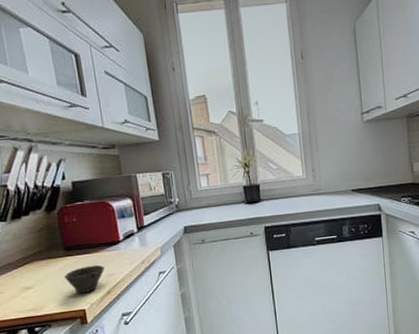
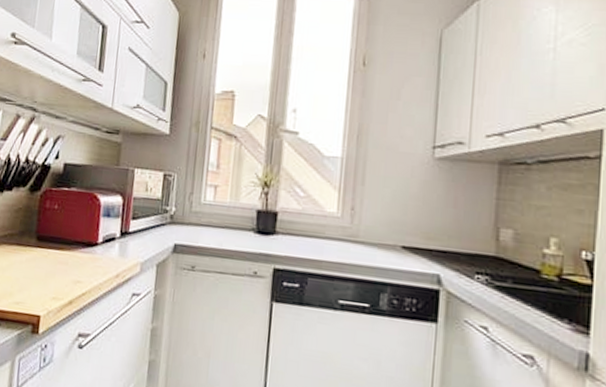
cup: present [65,265,105,294] -> none [28,264,73,297]

